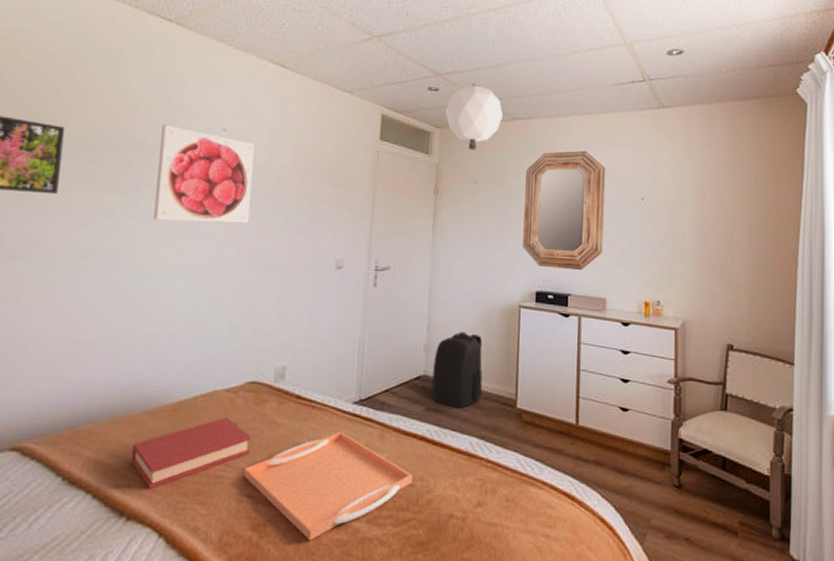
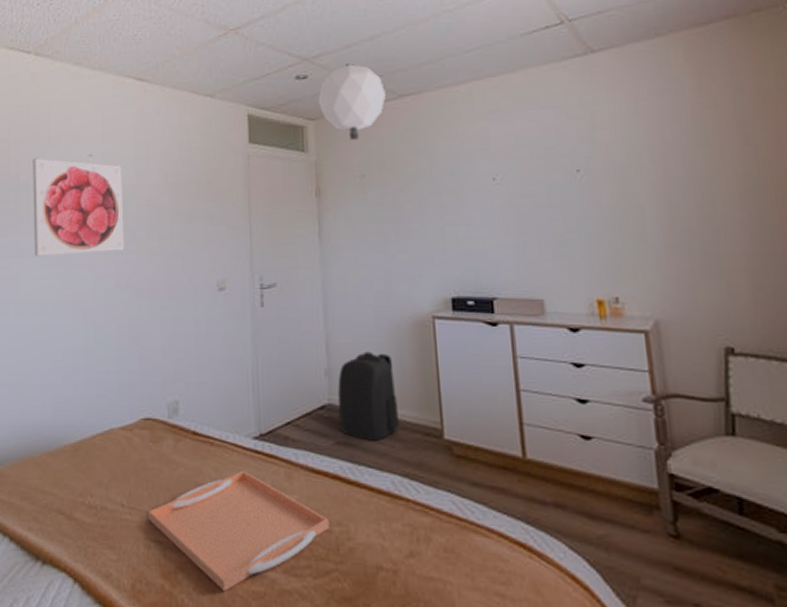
hardback book: present [131,417,251,489] -> none [39,457,152,532]
home mirror: present [523,150,606,271] -> none [422,121,533,269]

